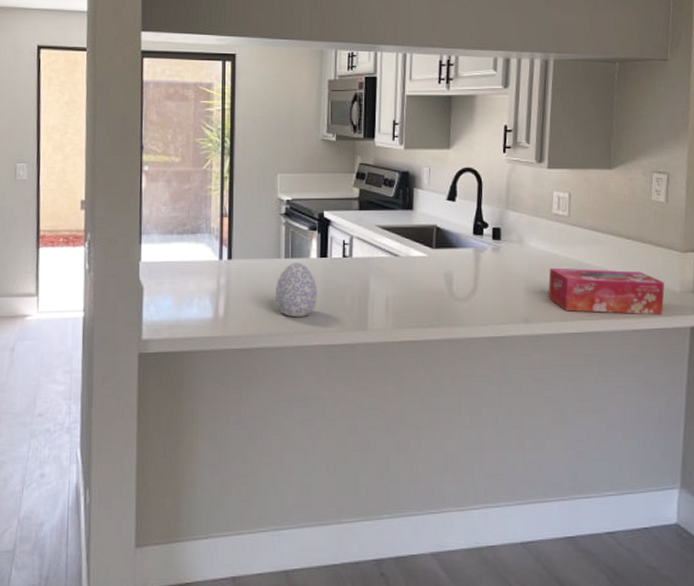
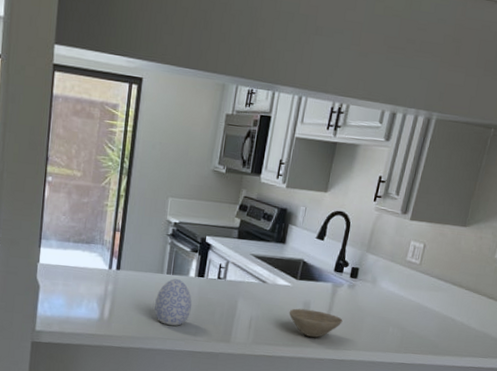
bowl: none [429,281,493,314] -> present [289,308,343,338]
tissue box: present [548,267,665,316] -> none [388,307,488,357]

